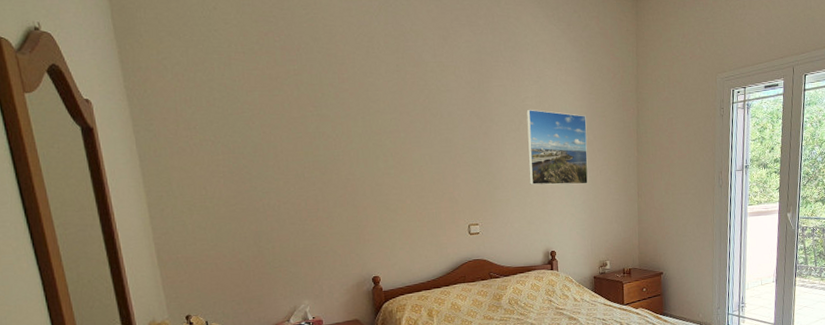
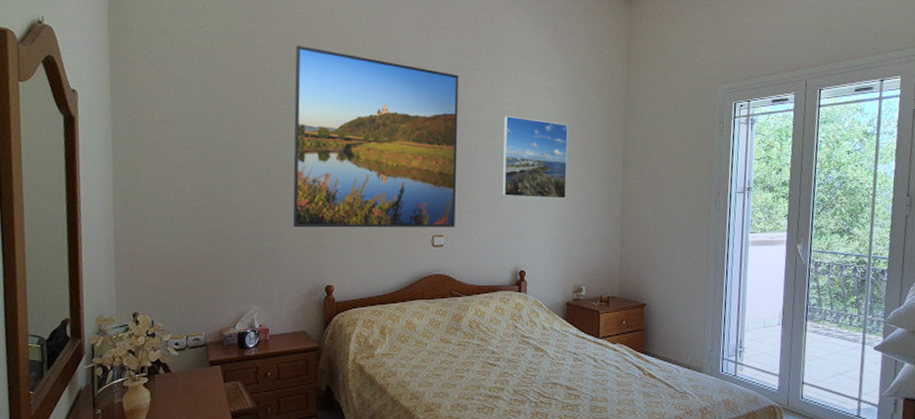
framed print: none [317,46,489,225] -> present [293,45,458,228]

